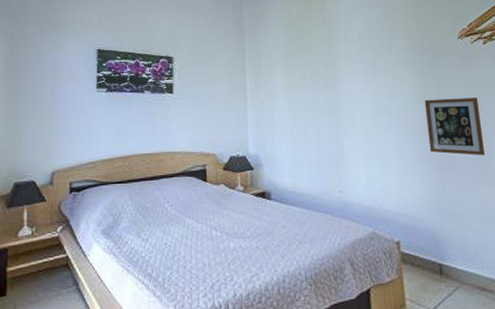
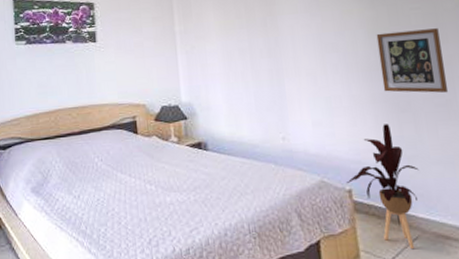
house plant: none [396,181,459,298] -> present [347,124,419,248]

